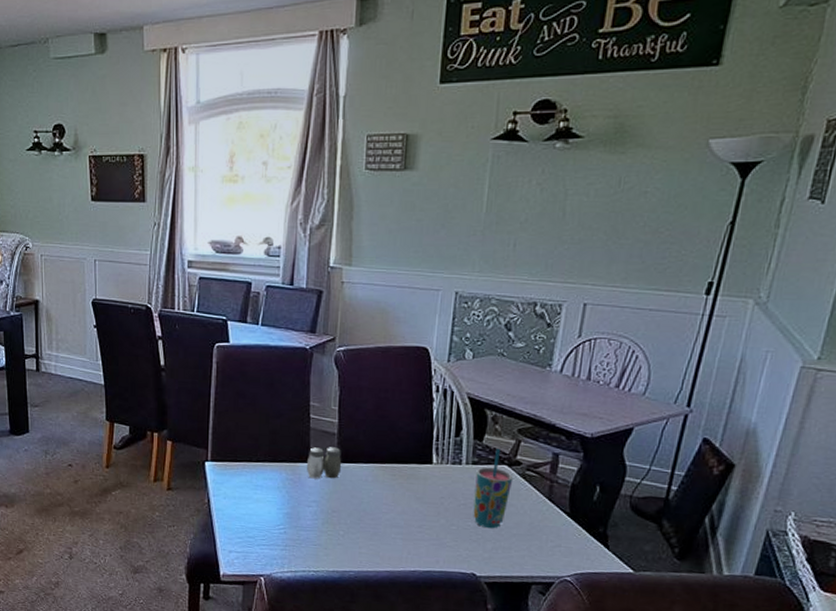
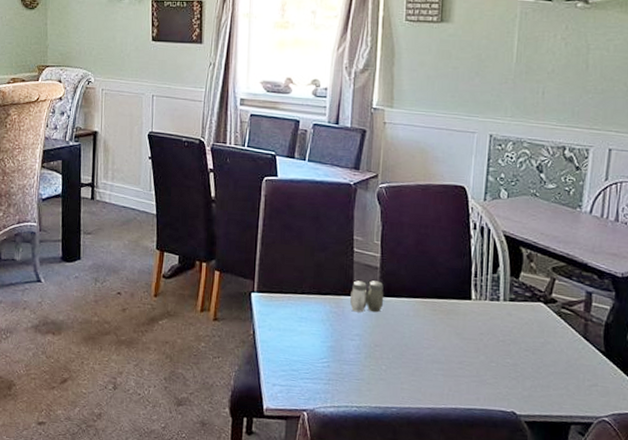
cup: present [473,449,514,529] -> none [511,286,550,367]

